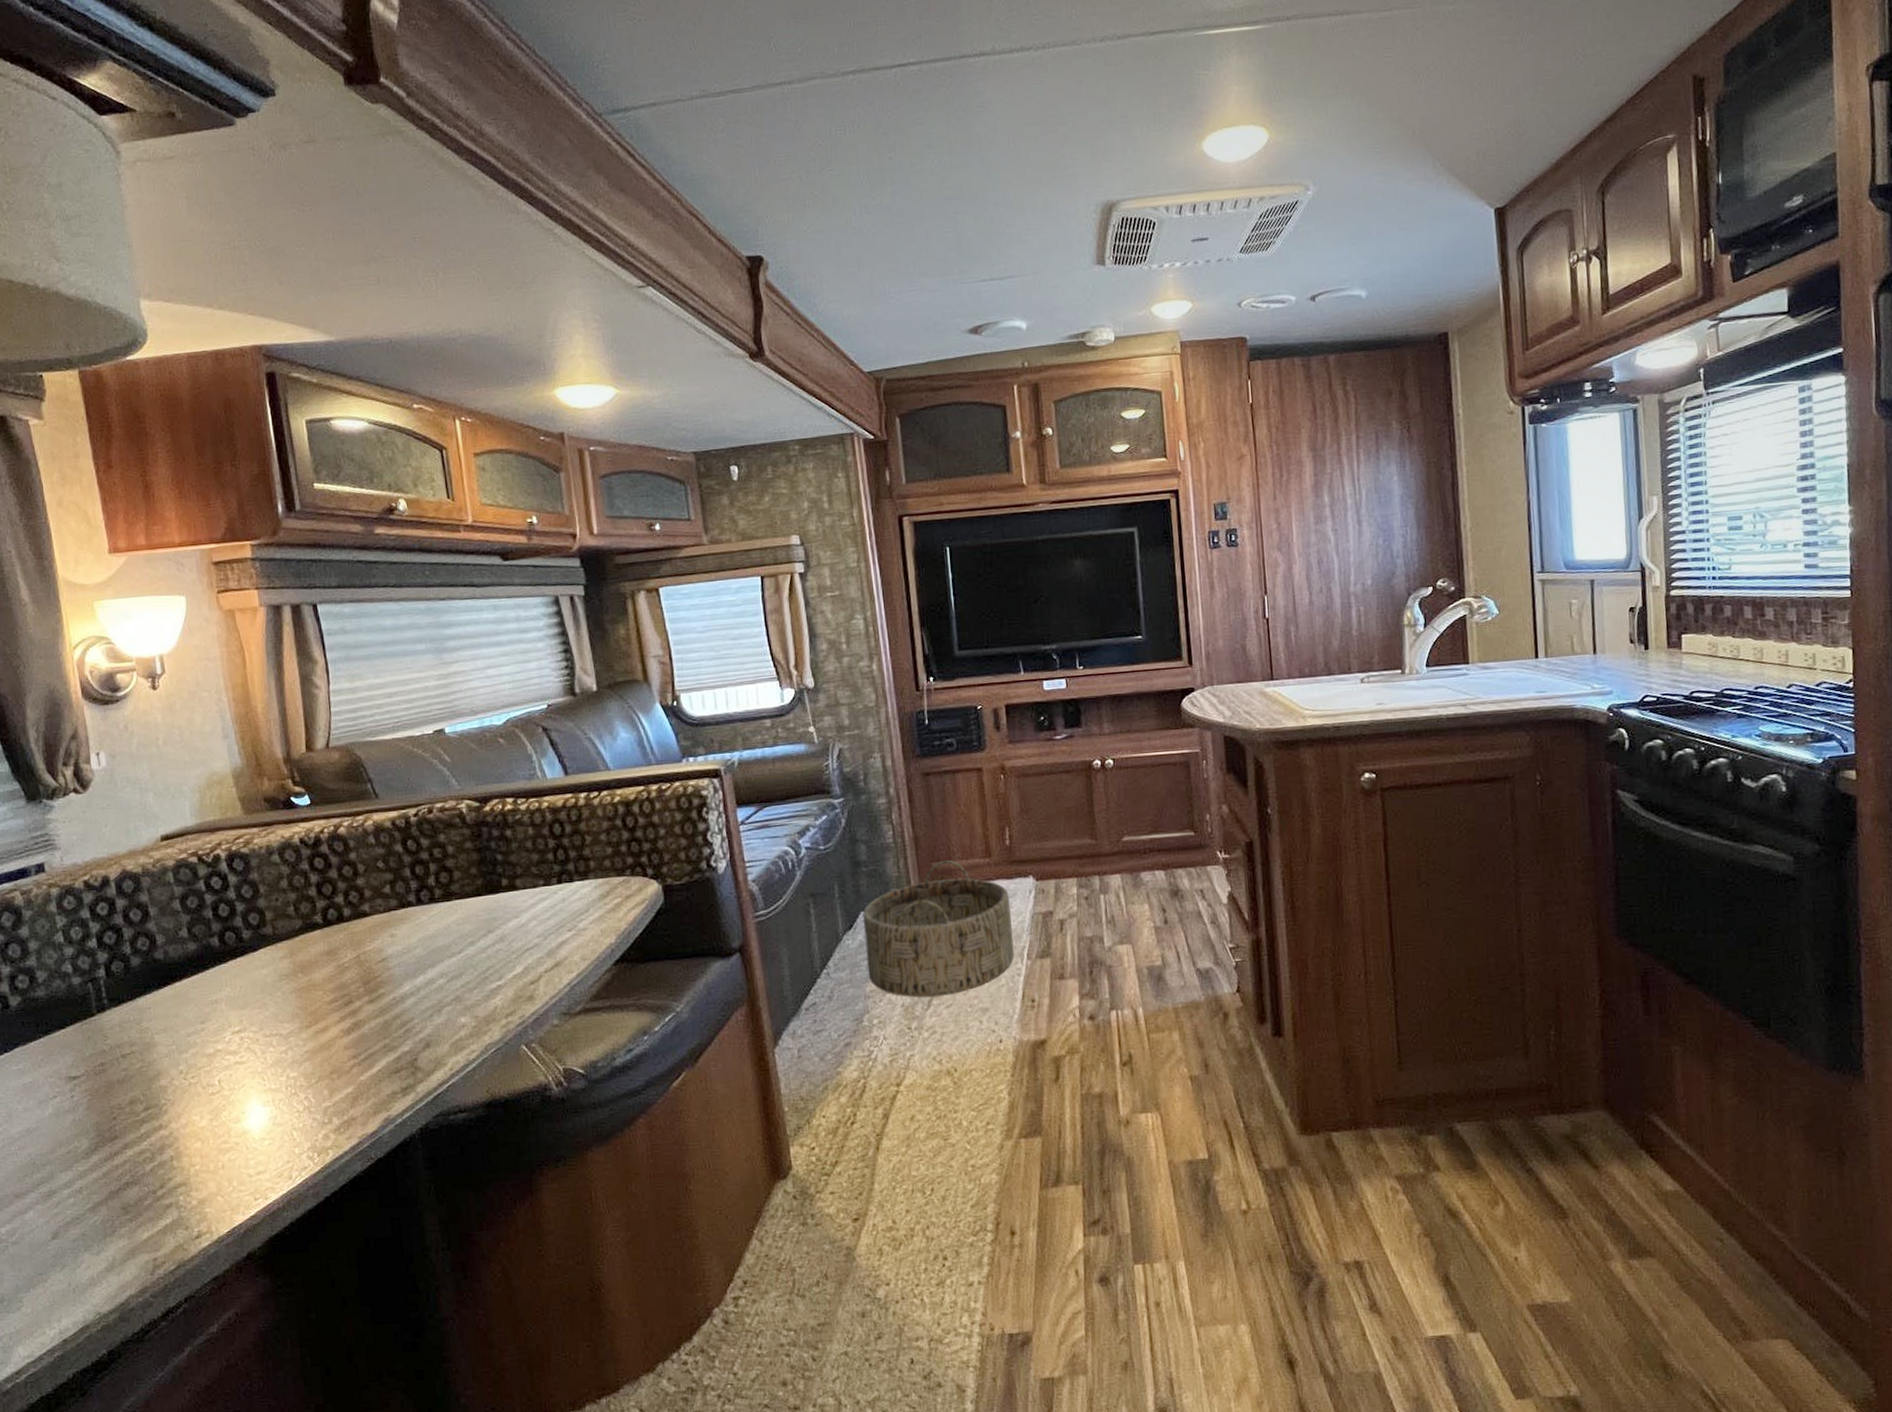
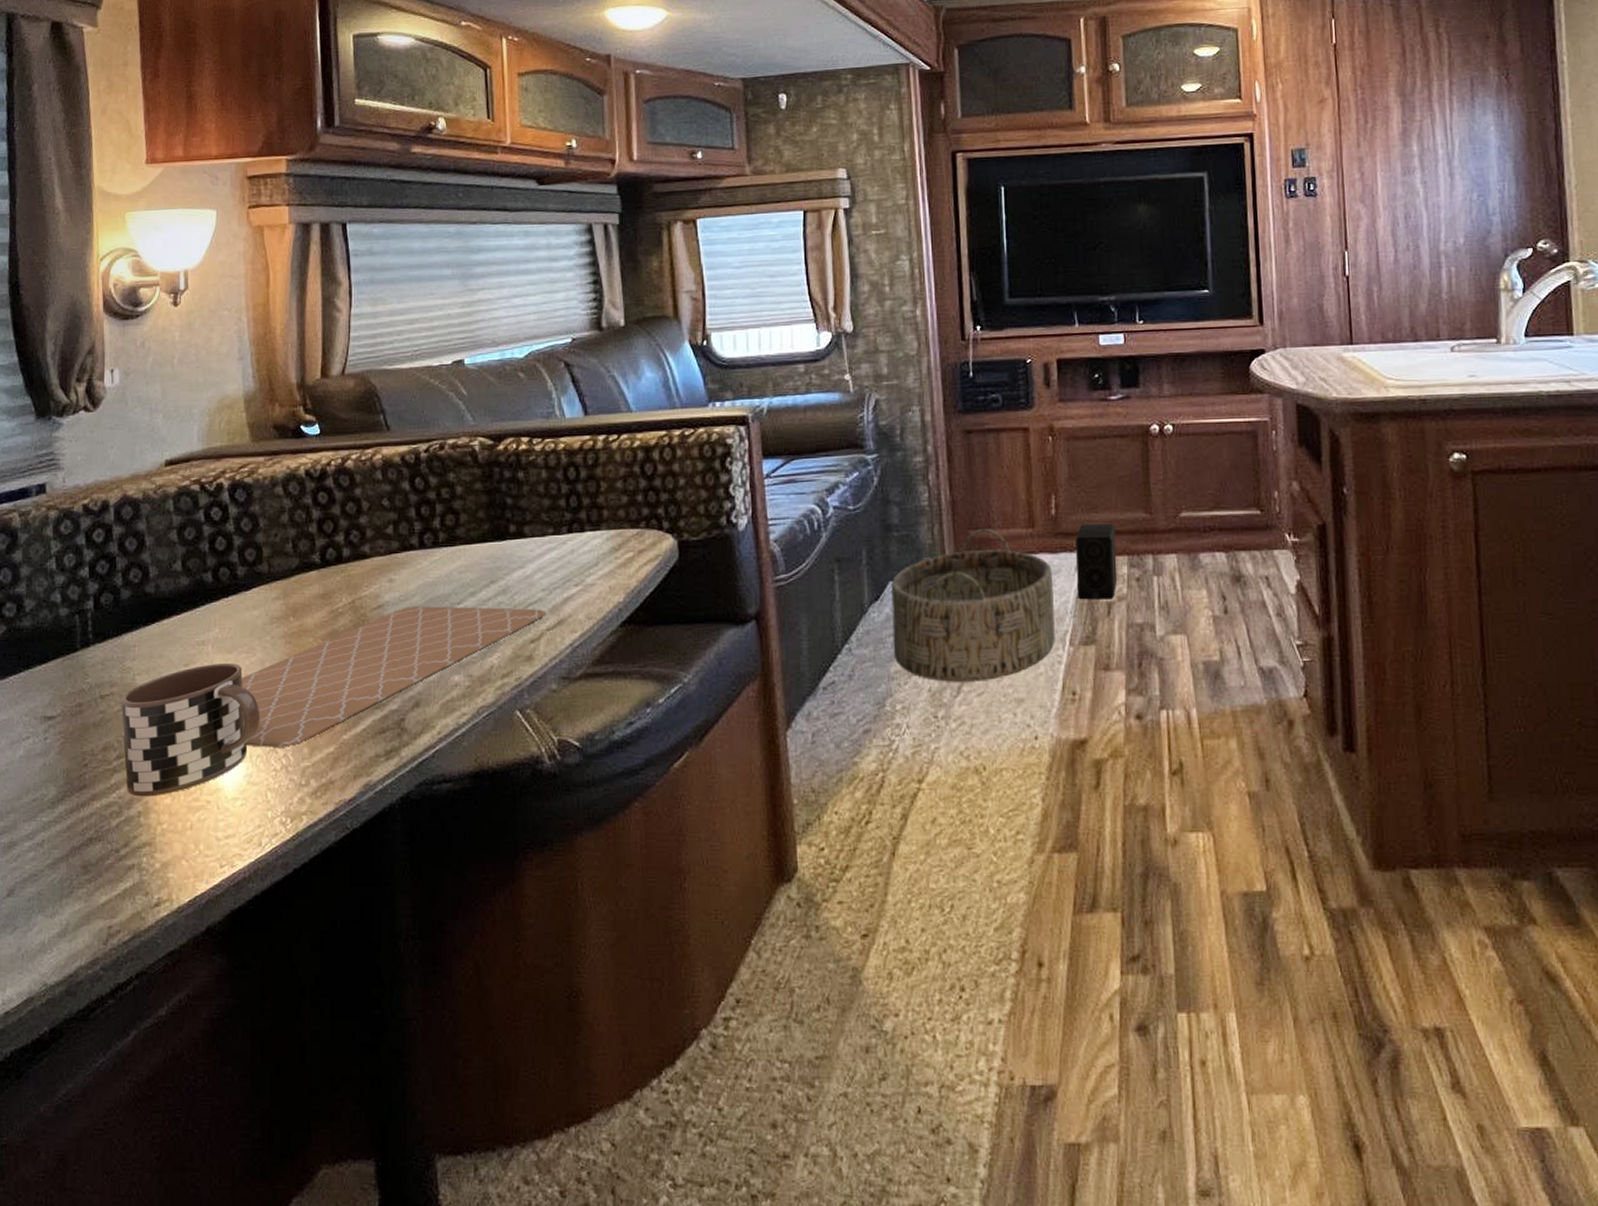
cup: none [142,1018,280,1143] -> present [120,663,260,797]
placemat: none [146,953,542,1092] -> present [121,606,545,747]
speaker: none [1029,850,1068,918] -> present [1076,523,1118,600]

